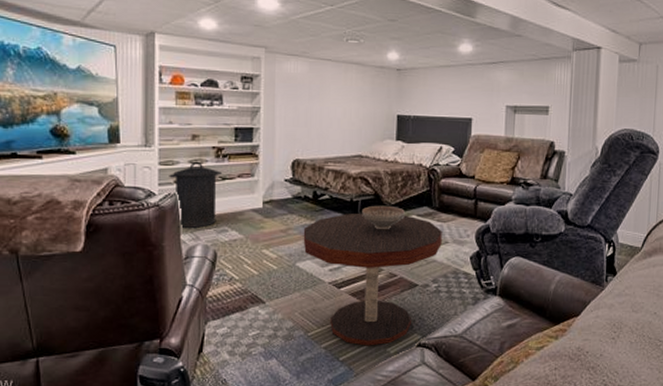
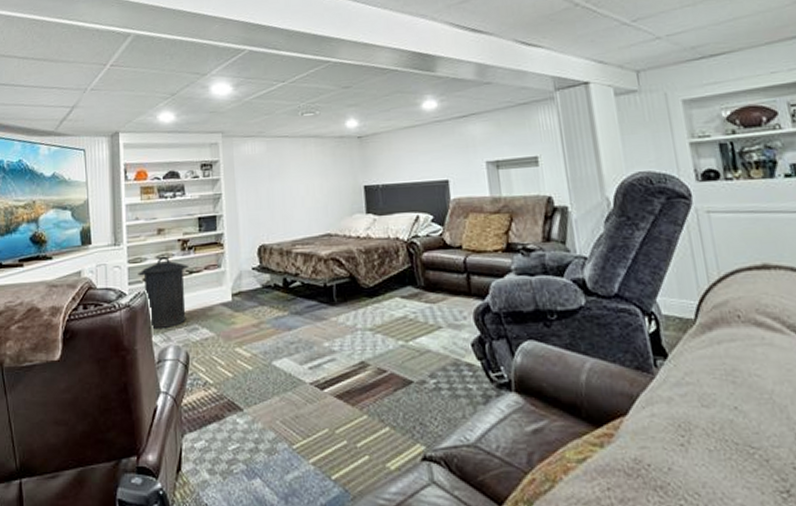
coffee table: present [303,213,442,346] -> none [276,298,435,461]
decorative bowl: present [362,205,405,230] -> none [338,288,387,318]

